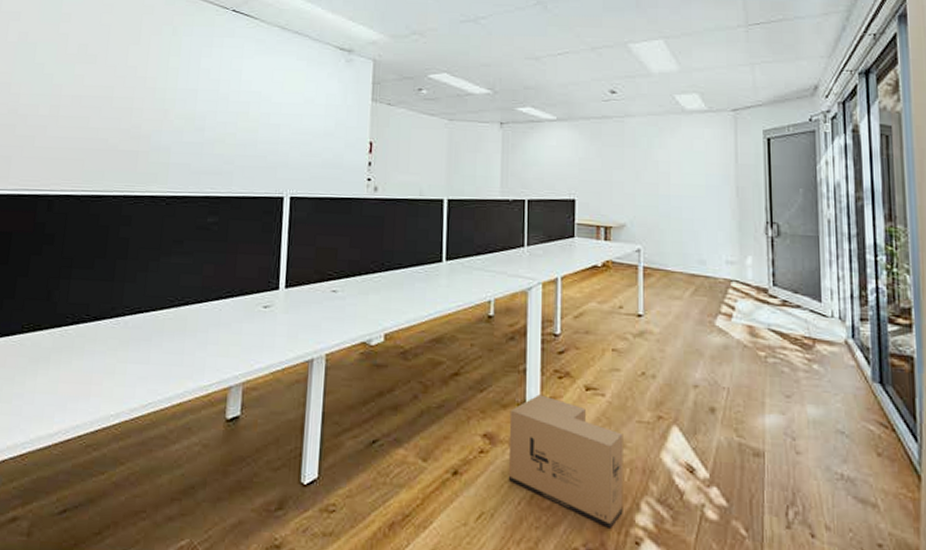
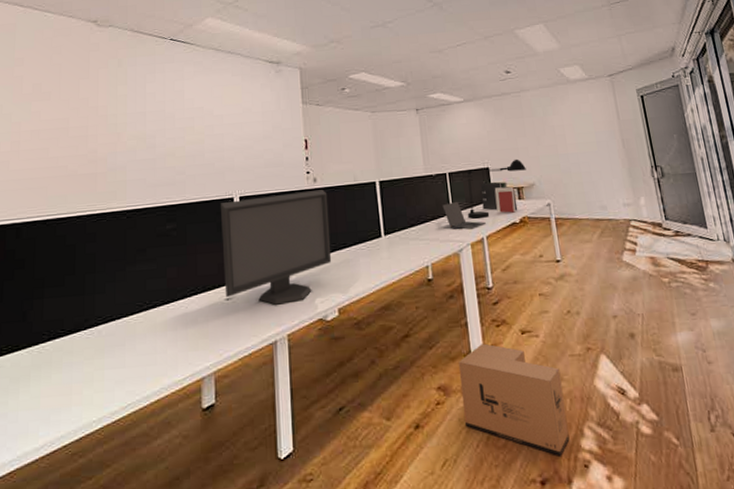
monitor: none [263,200,388,321] -> present [220,189,332,305]
laptop: none [515,233,563,267] -> present [442,201,486,230]
desk lamp: none [543,193,618,256] -> present [467,159,526,219]
binder: none [561,216,594,249] -> present [480,181,508,211]
books: none [577,223,602,254] -> present [494,186,518,213]

